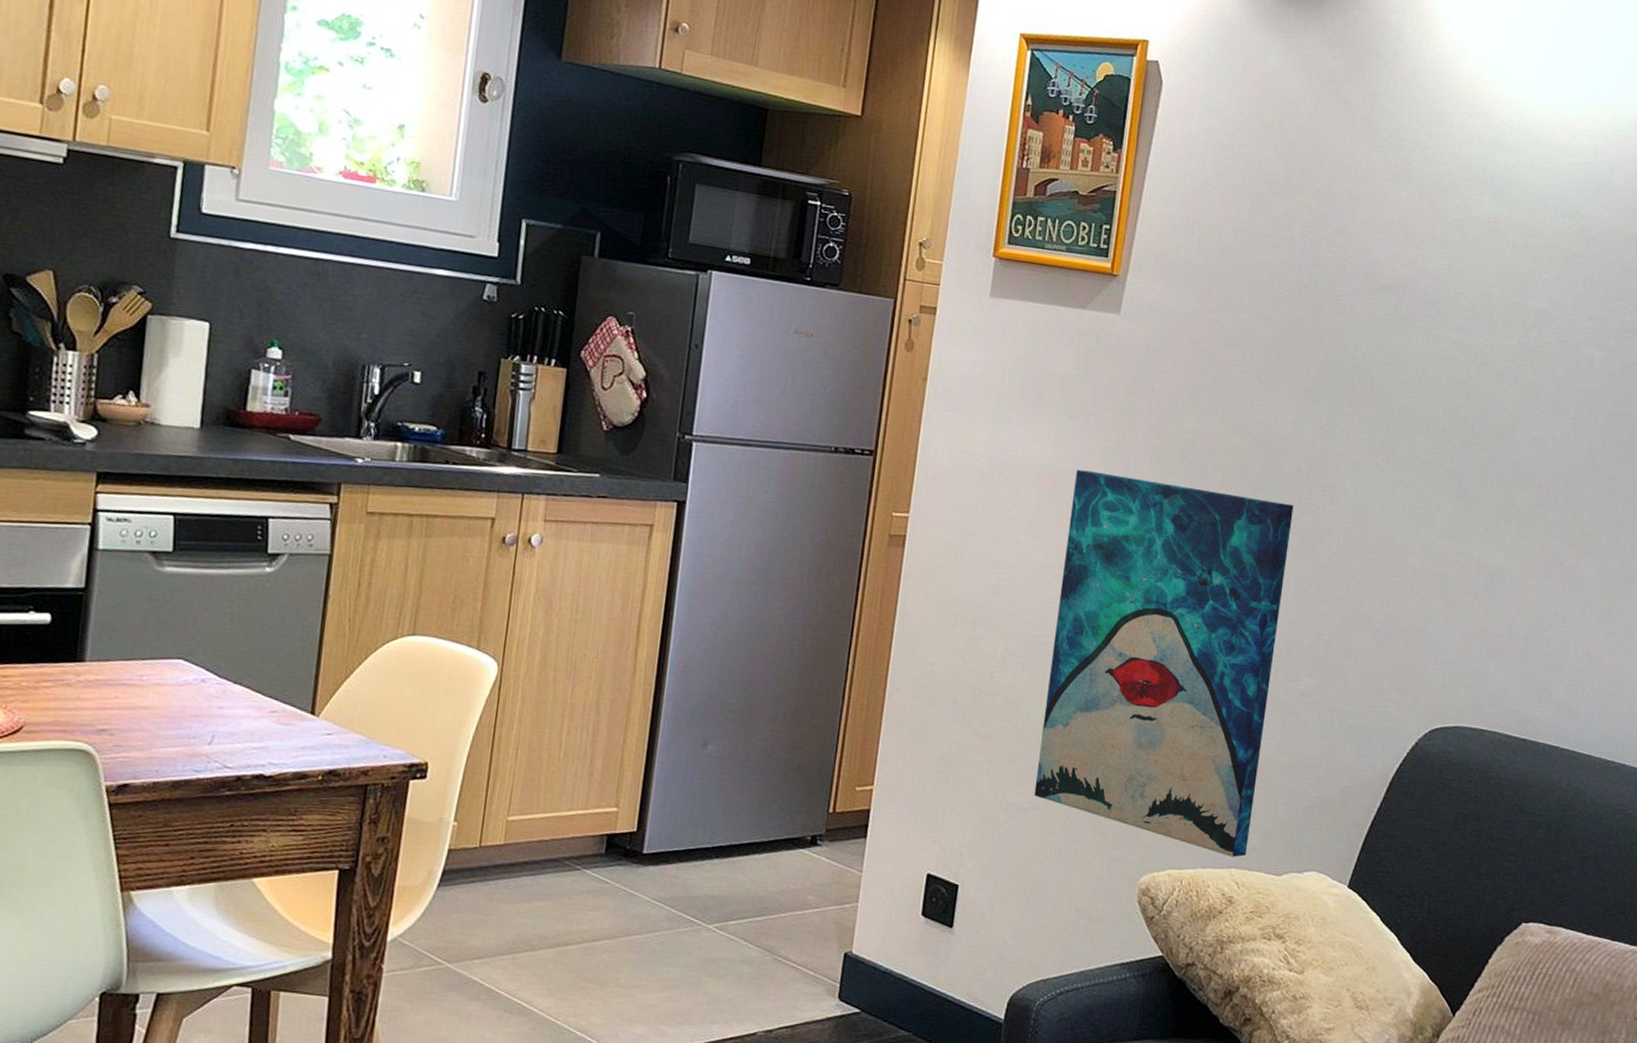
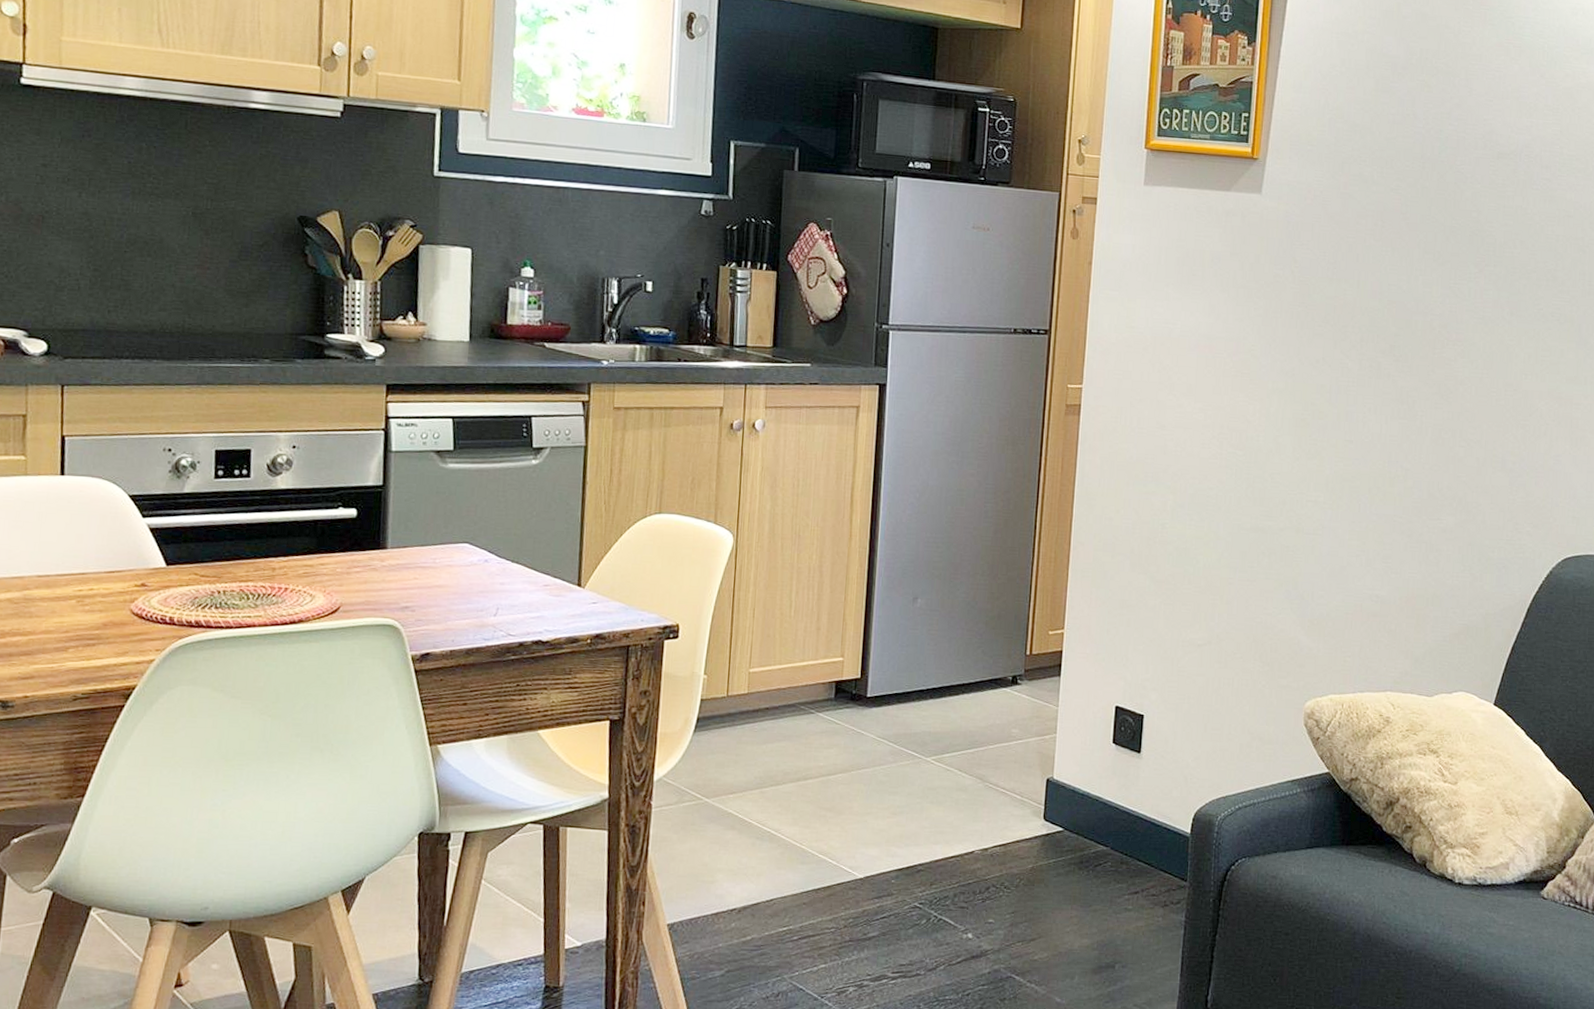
wall art: present [1034,469,1294,857] -> none [1206,337,1428,681]

